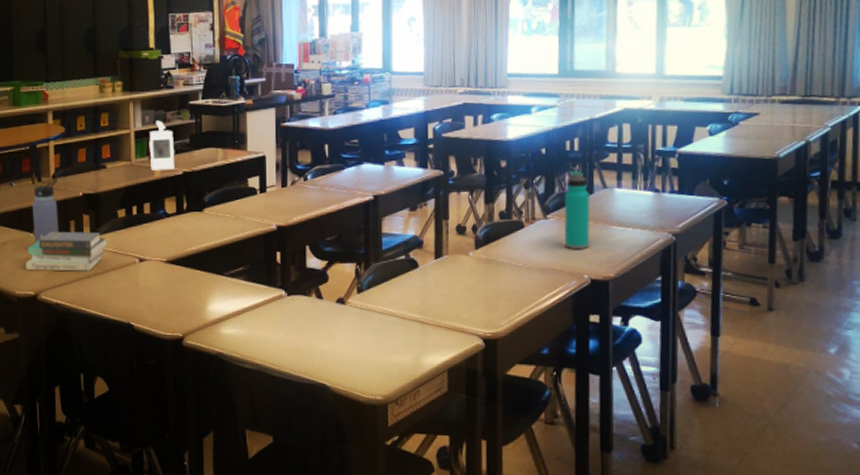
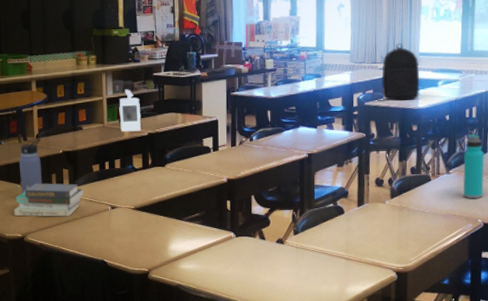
backpack: none [462,62,509,132] -> present [381,43,420,102]

